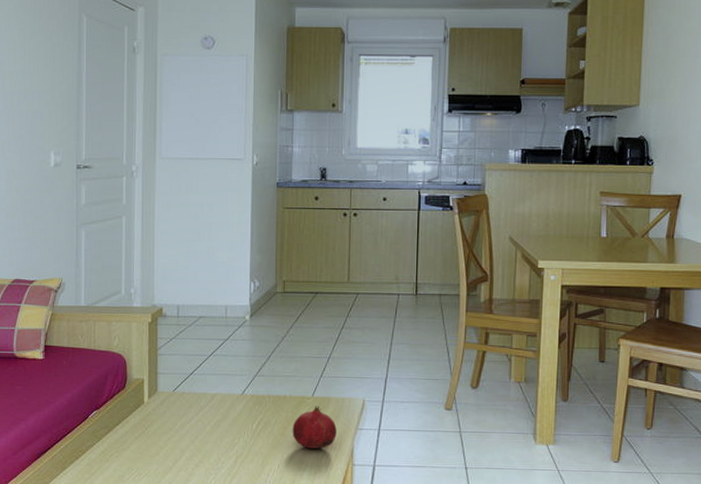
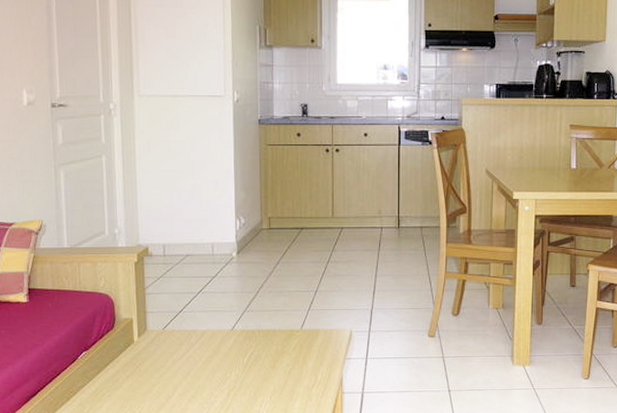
fruit: present [292,406,337,449] -> none [282,338,326,379]

